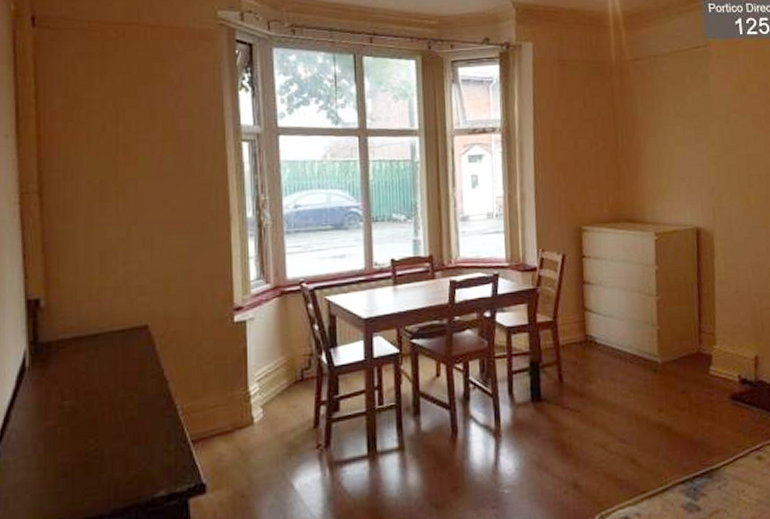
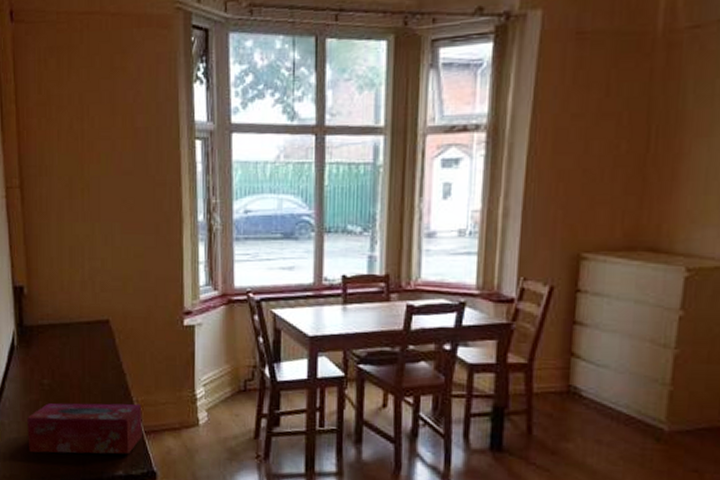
tissue box: none [40,411,188,490] -> present [27,403,142,455]

